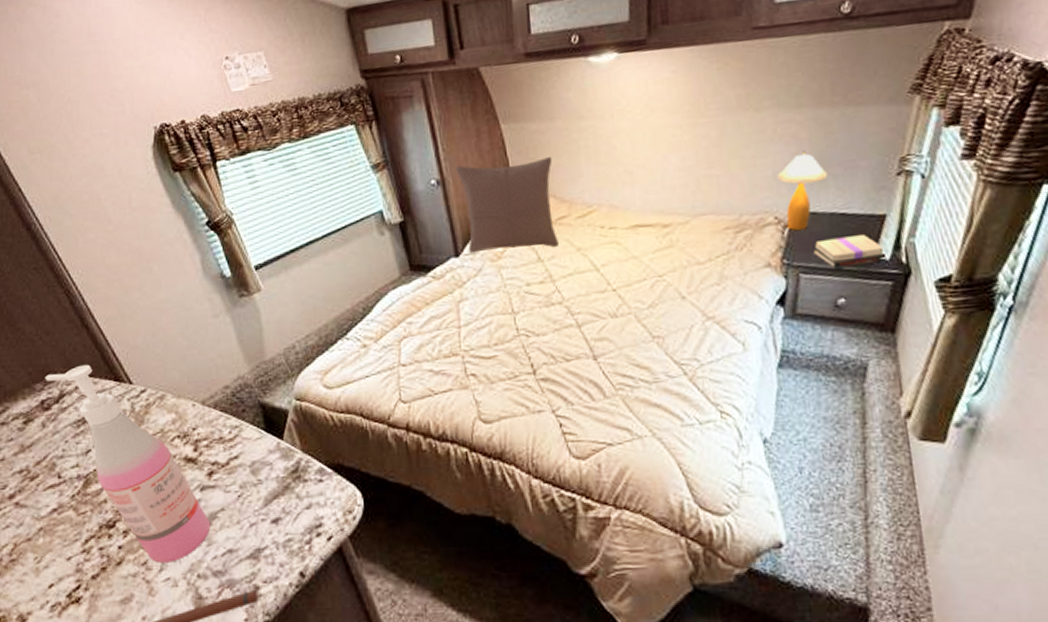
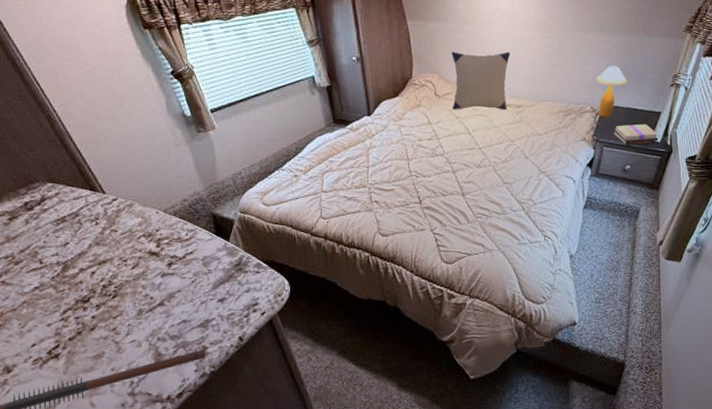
soap dispenser: present [45,364,211,563] -> none [28,176,169,329]
pillow: present [454,157,559,254] -> none [371,48,443,114]
pillow: none [564,150,649,240] -> present [451,51,511,111]

